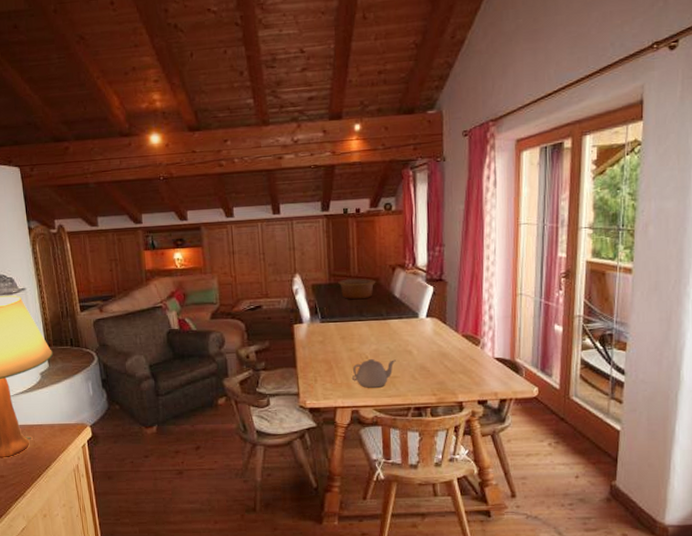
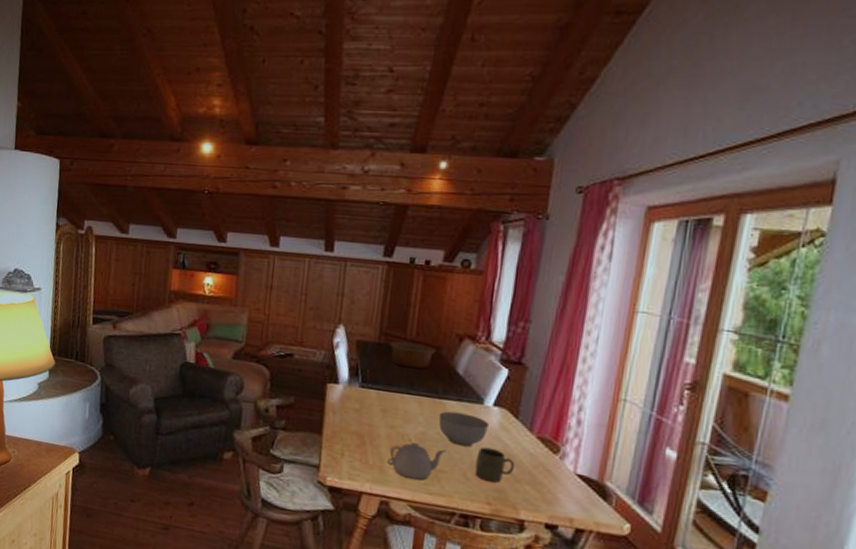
bowl: none [386,327,426,354] -> present [438,411,490,447]
mug: none [419,351,450,377] -> present [474,446,515,483]

